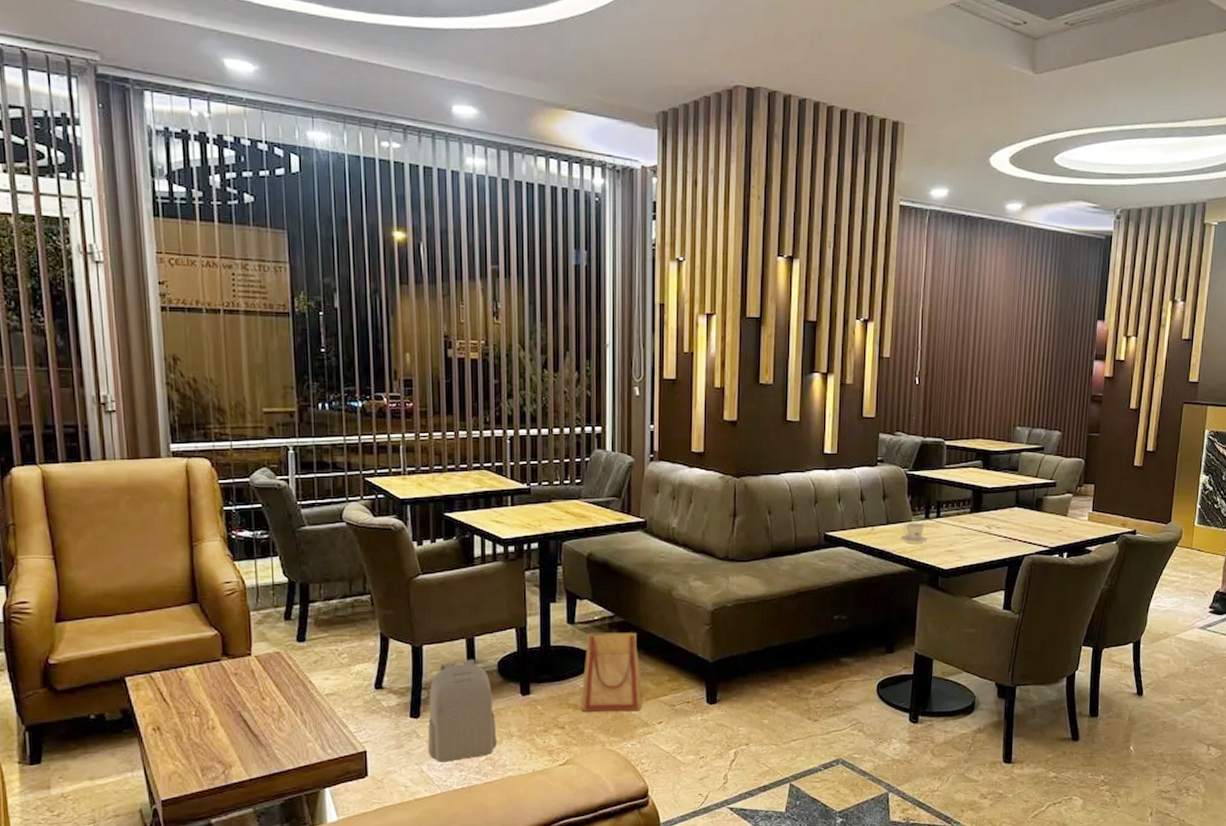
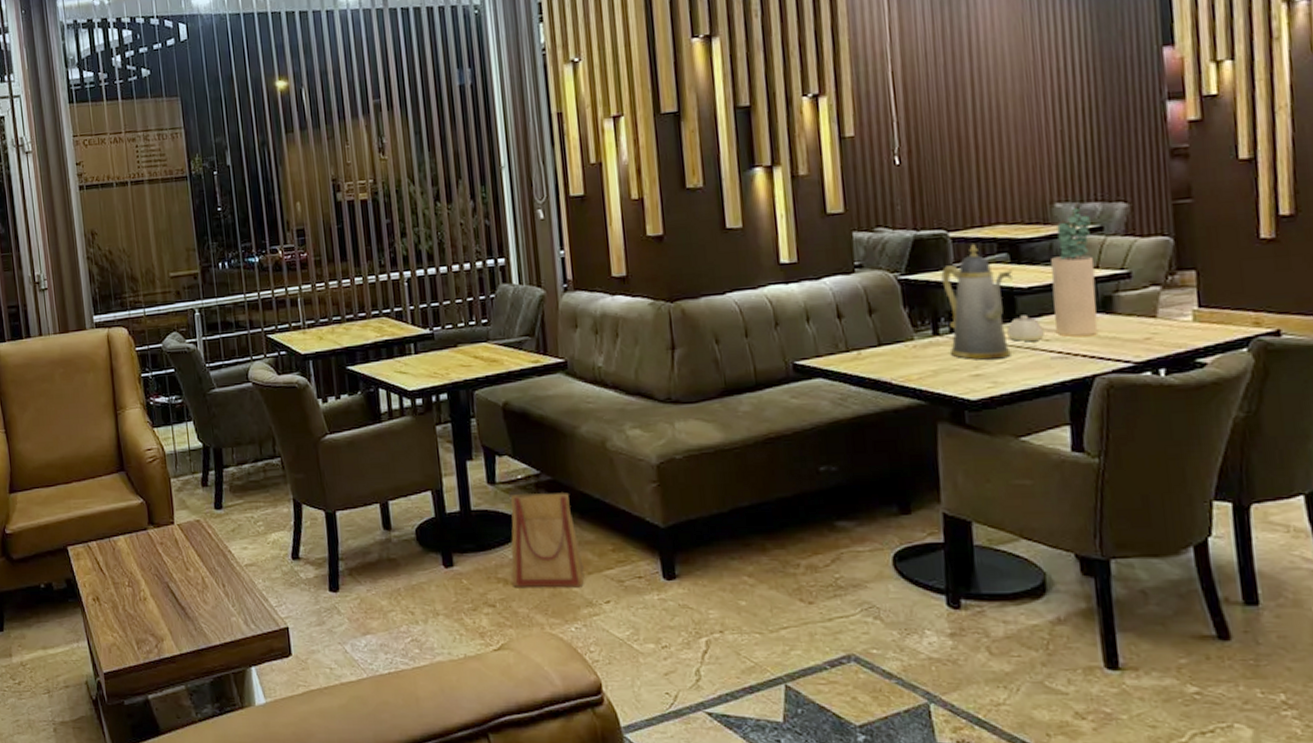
backpack: present [427,659,497,762] -> none [346,526,422,642]
teacup: present [901,523,928,544] -> none [901,341,942,370]
coffee pot: none [935,452,984,539] -> present [941,244,1013,360]
sugar bowl: none [974,508,997,527] -> present [1006,315,1044,342]
vase: none [1004,426,1037,527] -> present [1051,201,1098,337]

